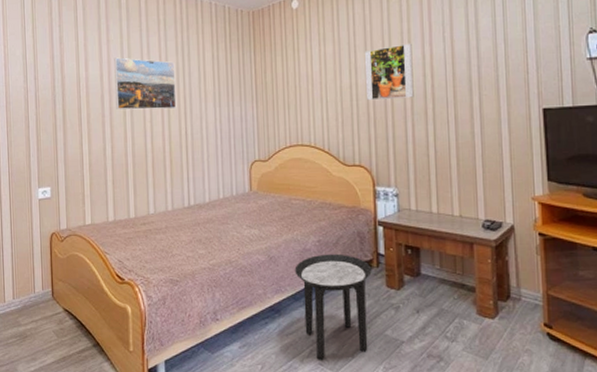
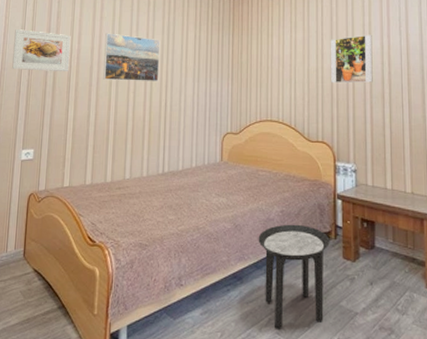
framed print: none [16,59,79,104] -> present [12,29,71,72]

